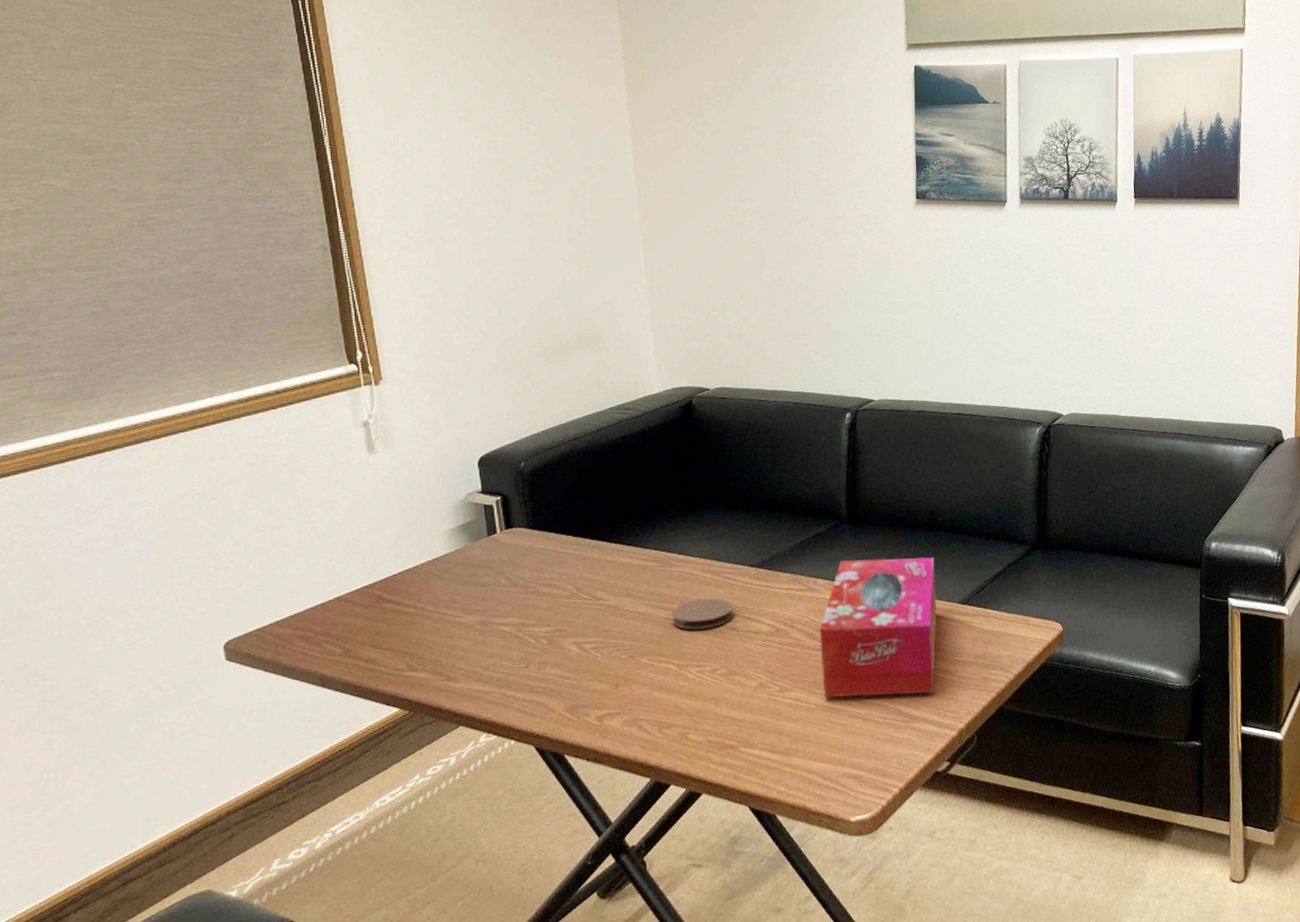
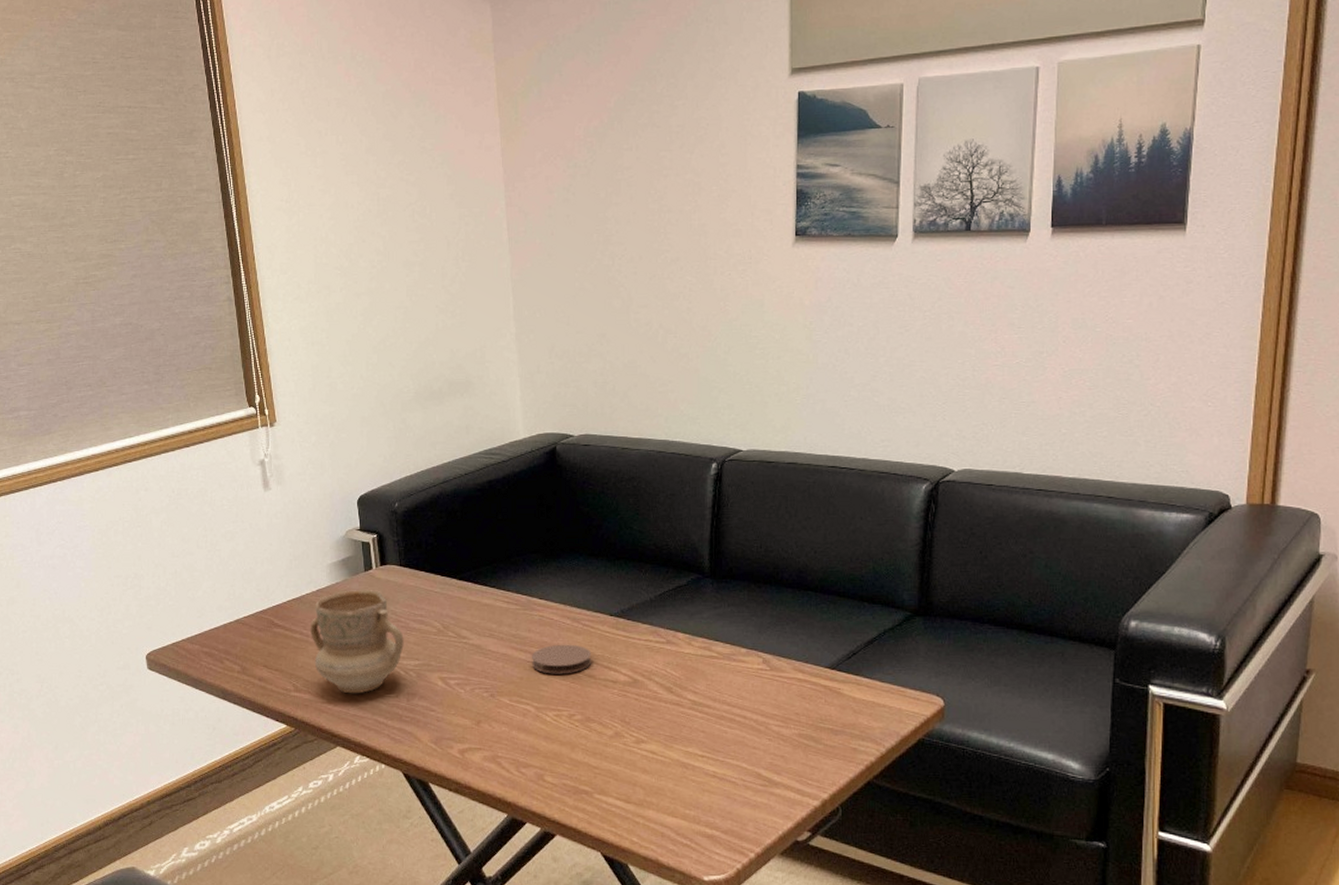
mug: none [425,555,534,668] -> present [309,589,404,694]
tissue box: present [819,557,937,698] -> none [677,614,803,760]

